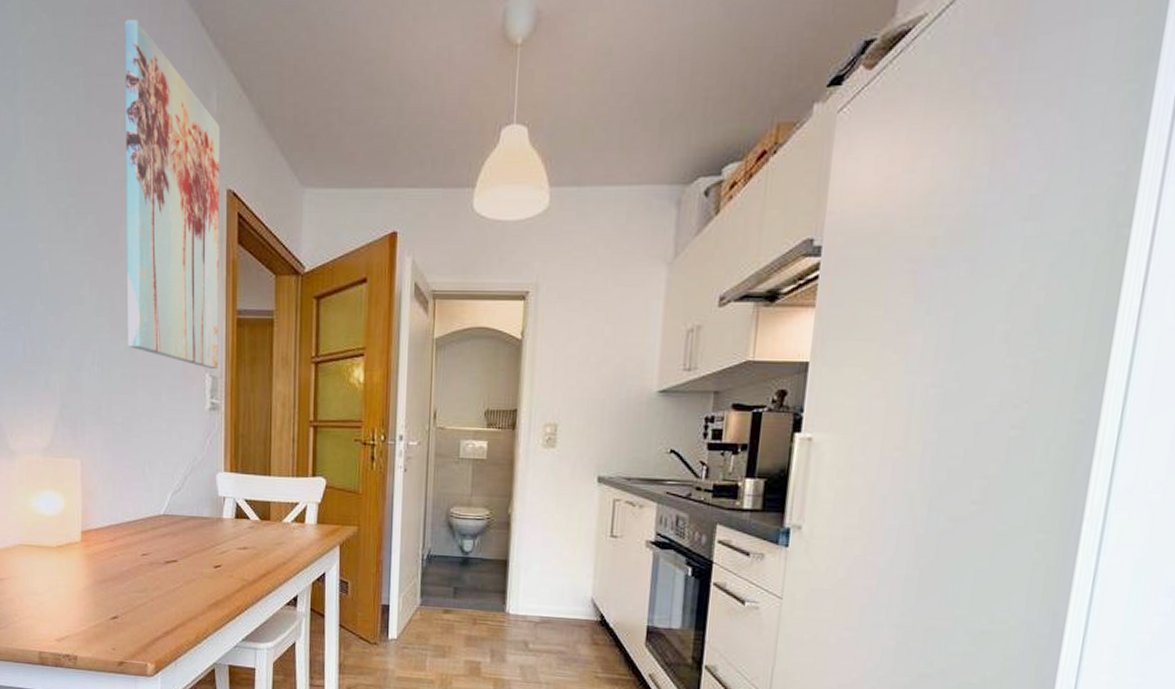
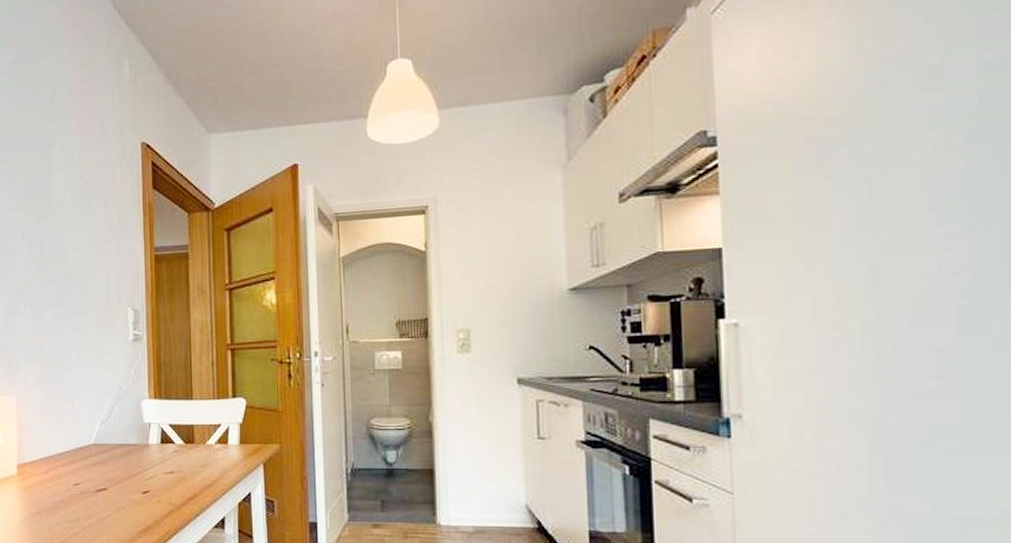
wall art: present [124,19,220,370] -> none [49,11,140,304]

